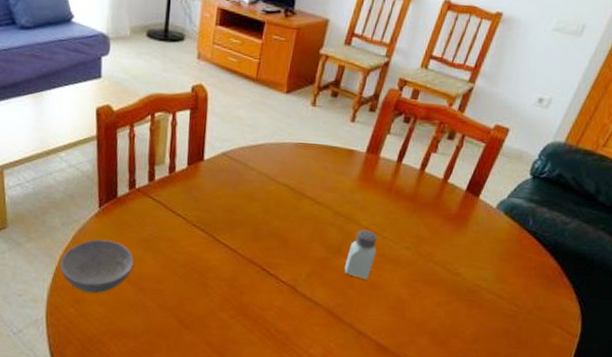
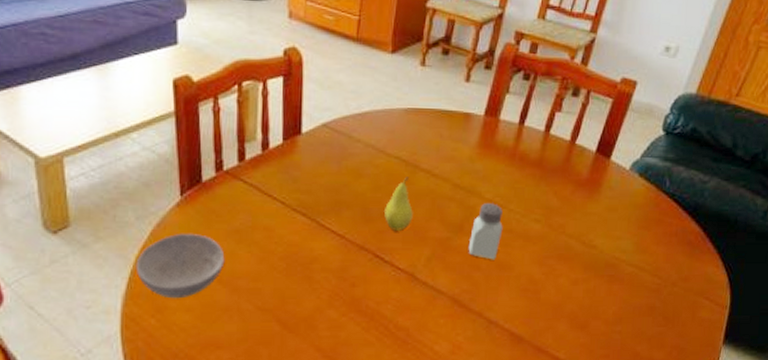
fruit: none [272,203,297,249] -> present [384,177,413,231]

